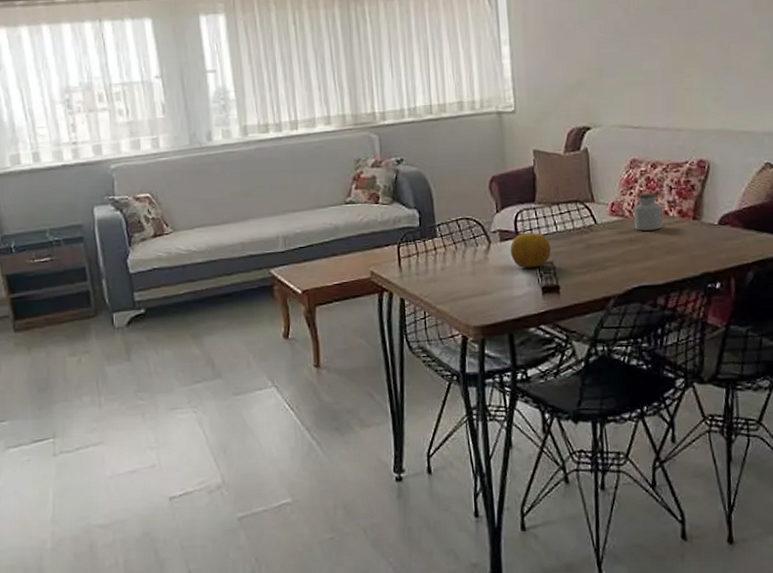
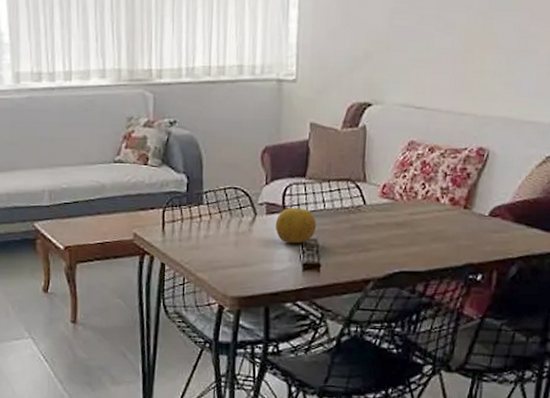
jar: present [633,193,663,231] -> none [403,177,434,216]

